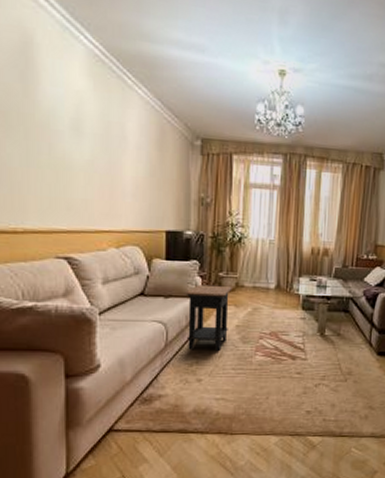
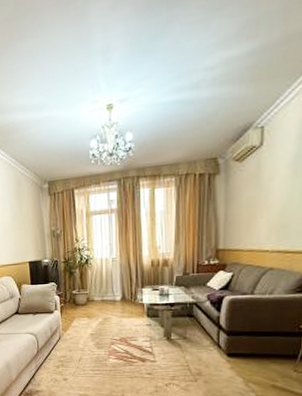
side table: present [184,284,232,351] -> none [47,301,85,355]

